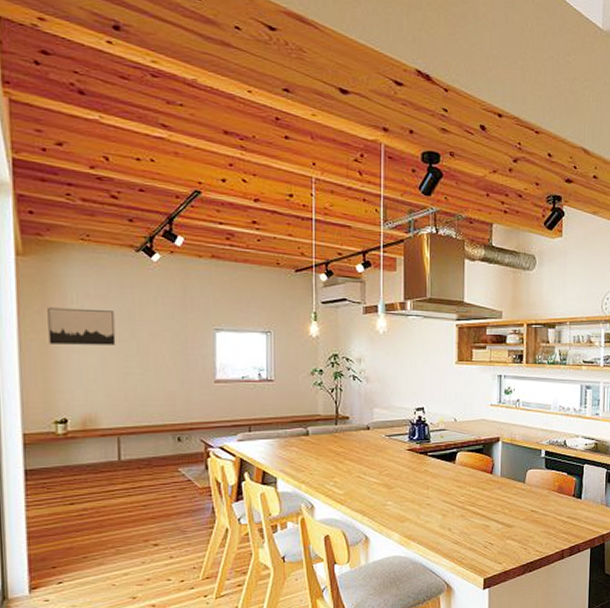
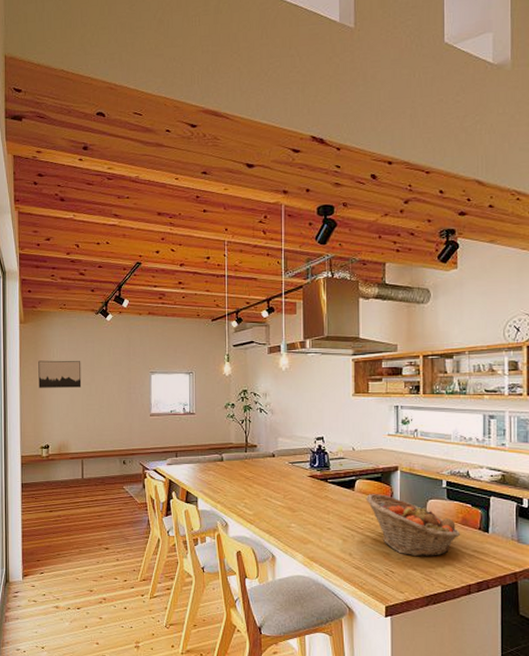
fruit basket: none [466,466,557,527] -> present [365,494,461,557]

